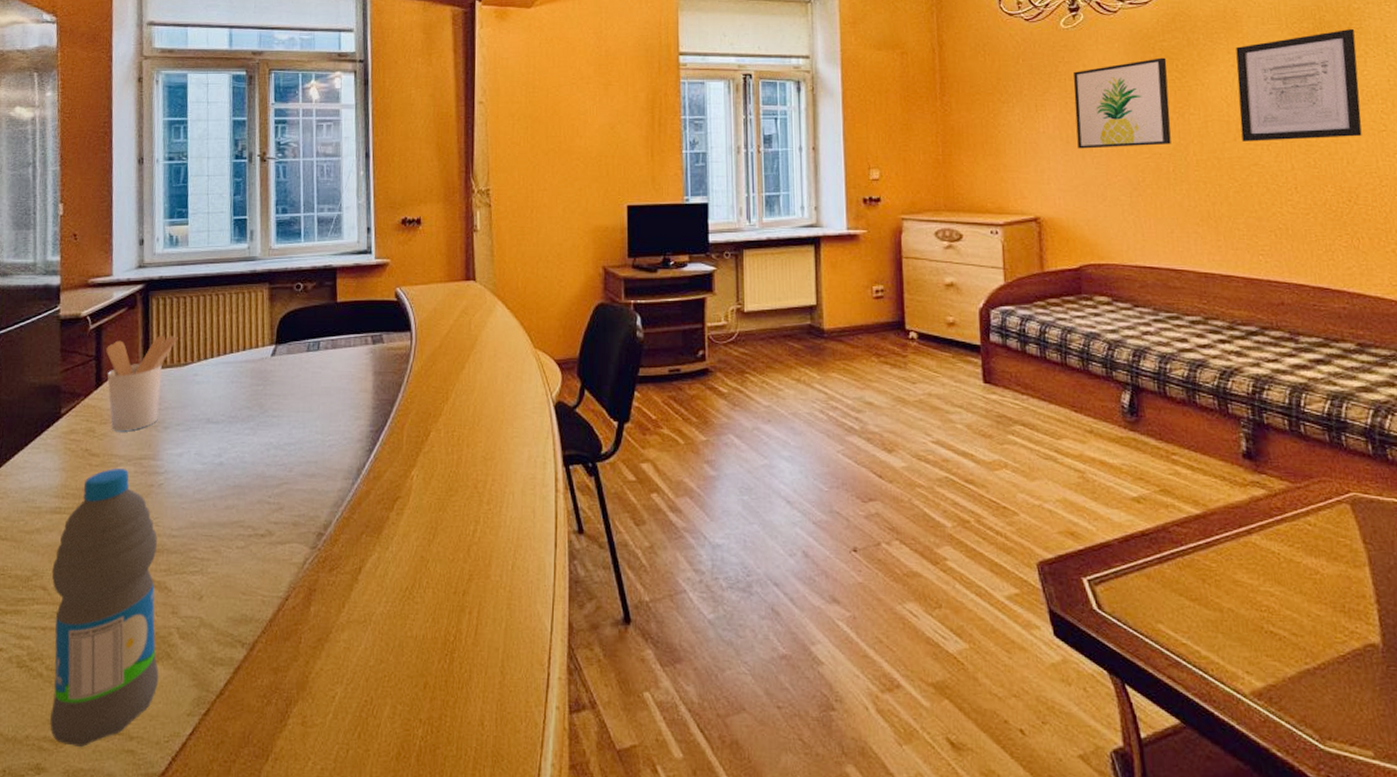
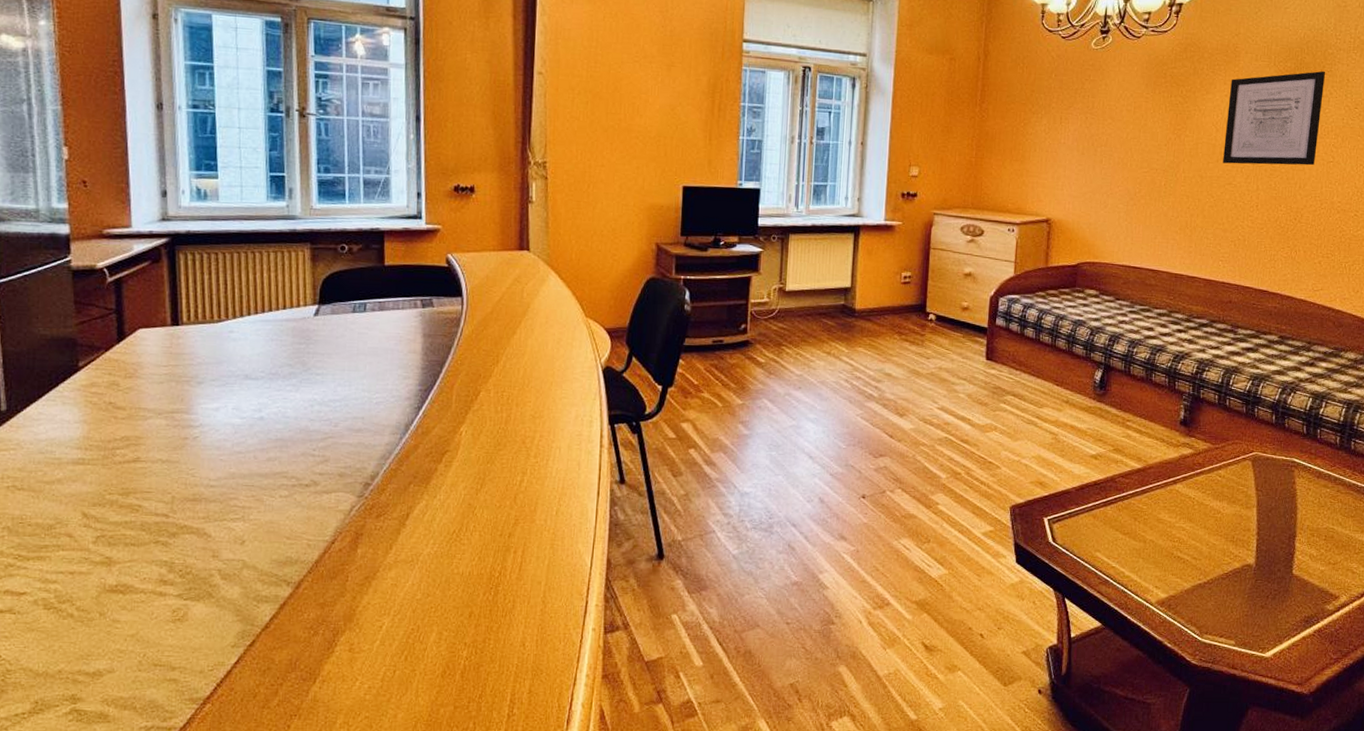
water bottle: present [50,469,159,747] -> none [77,422,201,678]
utensil holder: present [106,336,178,432] -> none [128,291,211,386]
wall art: present [1073,57,1171,149] -> none [1090,83,1174,162]

